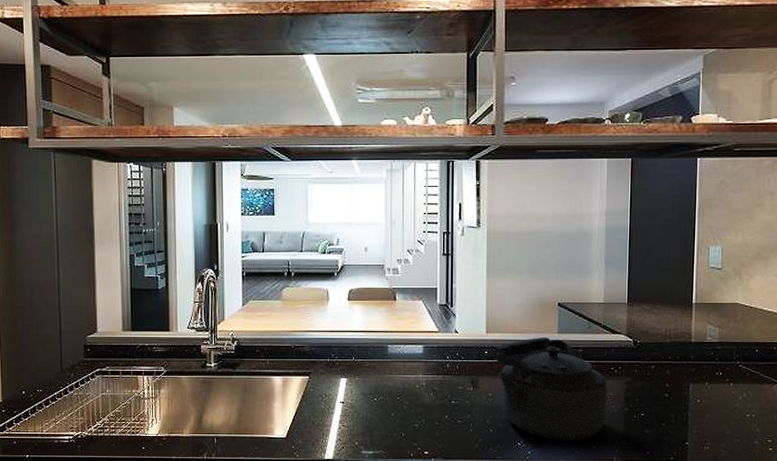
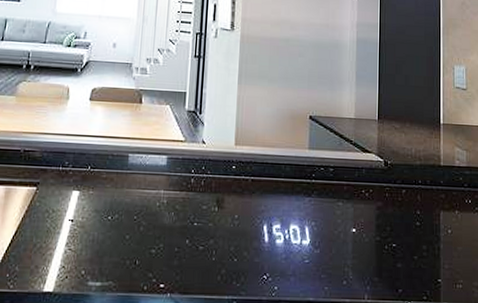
kettle: present [495,336,608,440] -> none [243,152,359,274]

